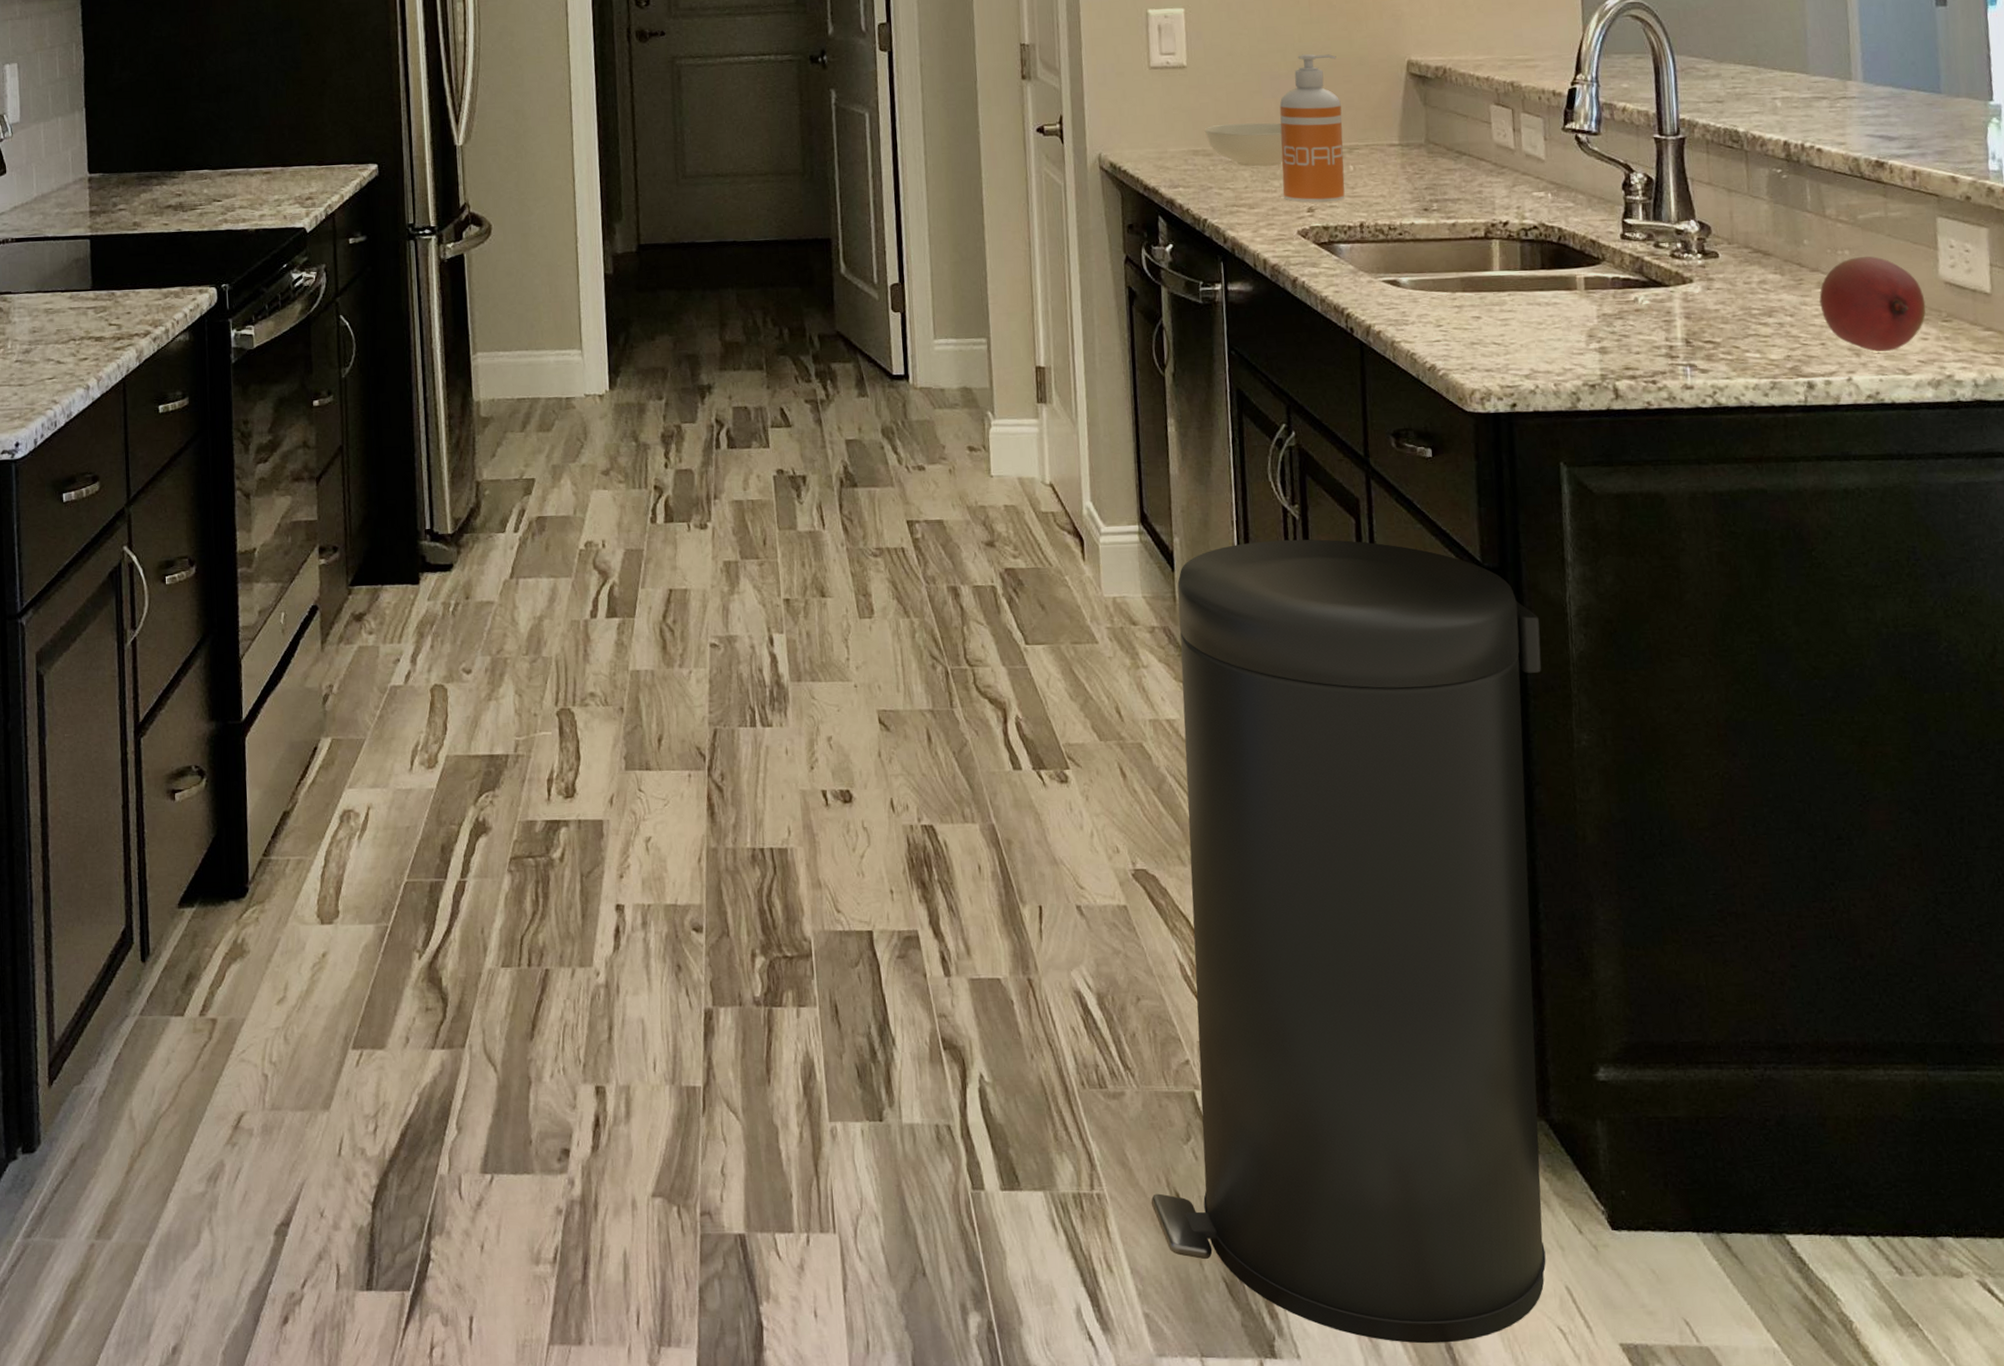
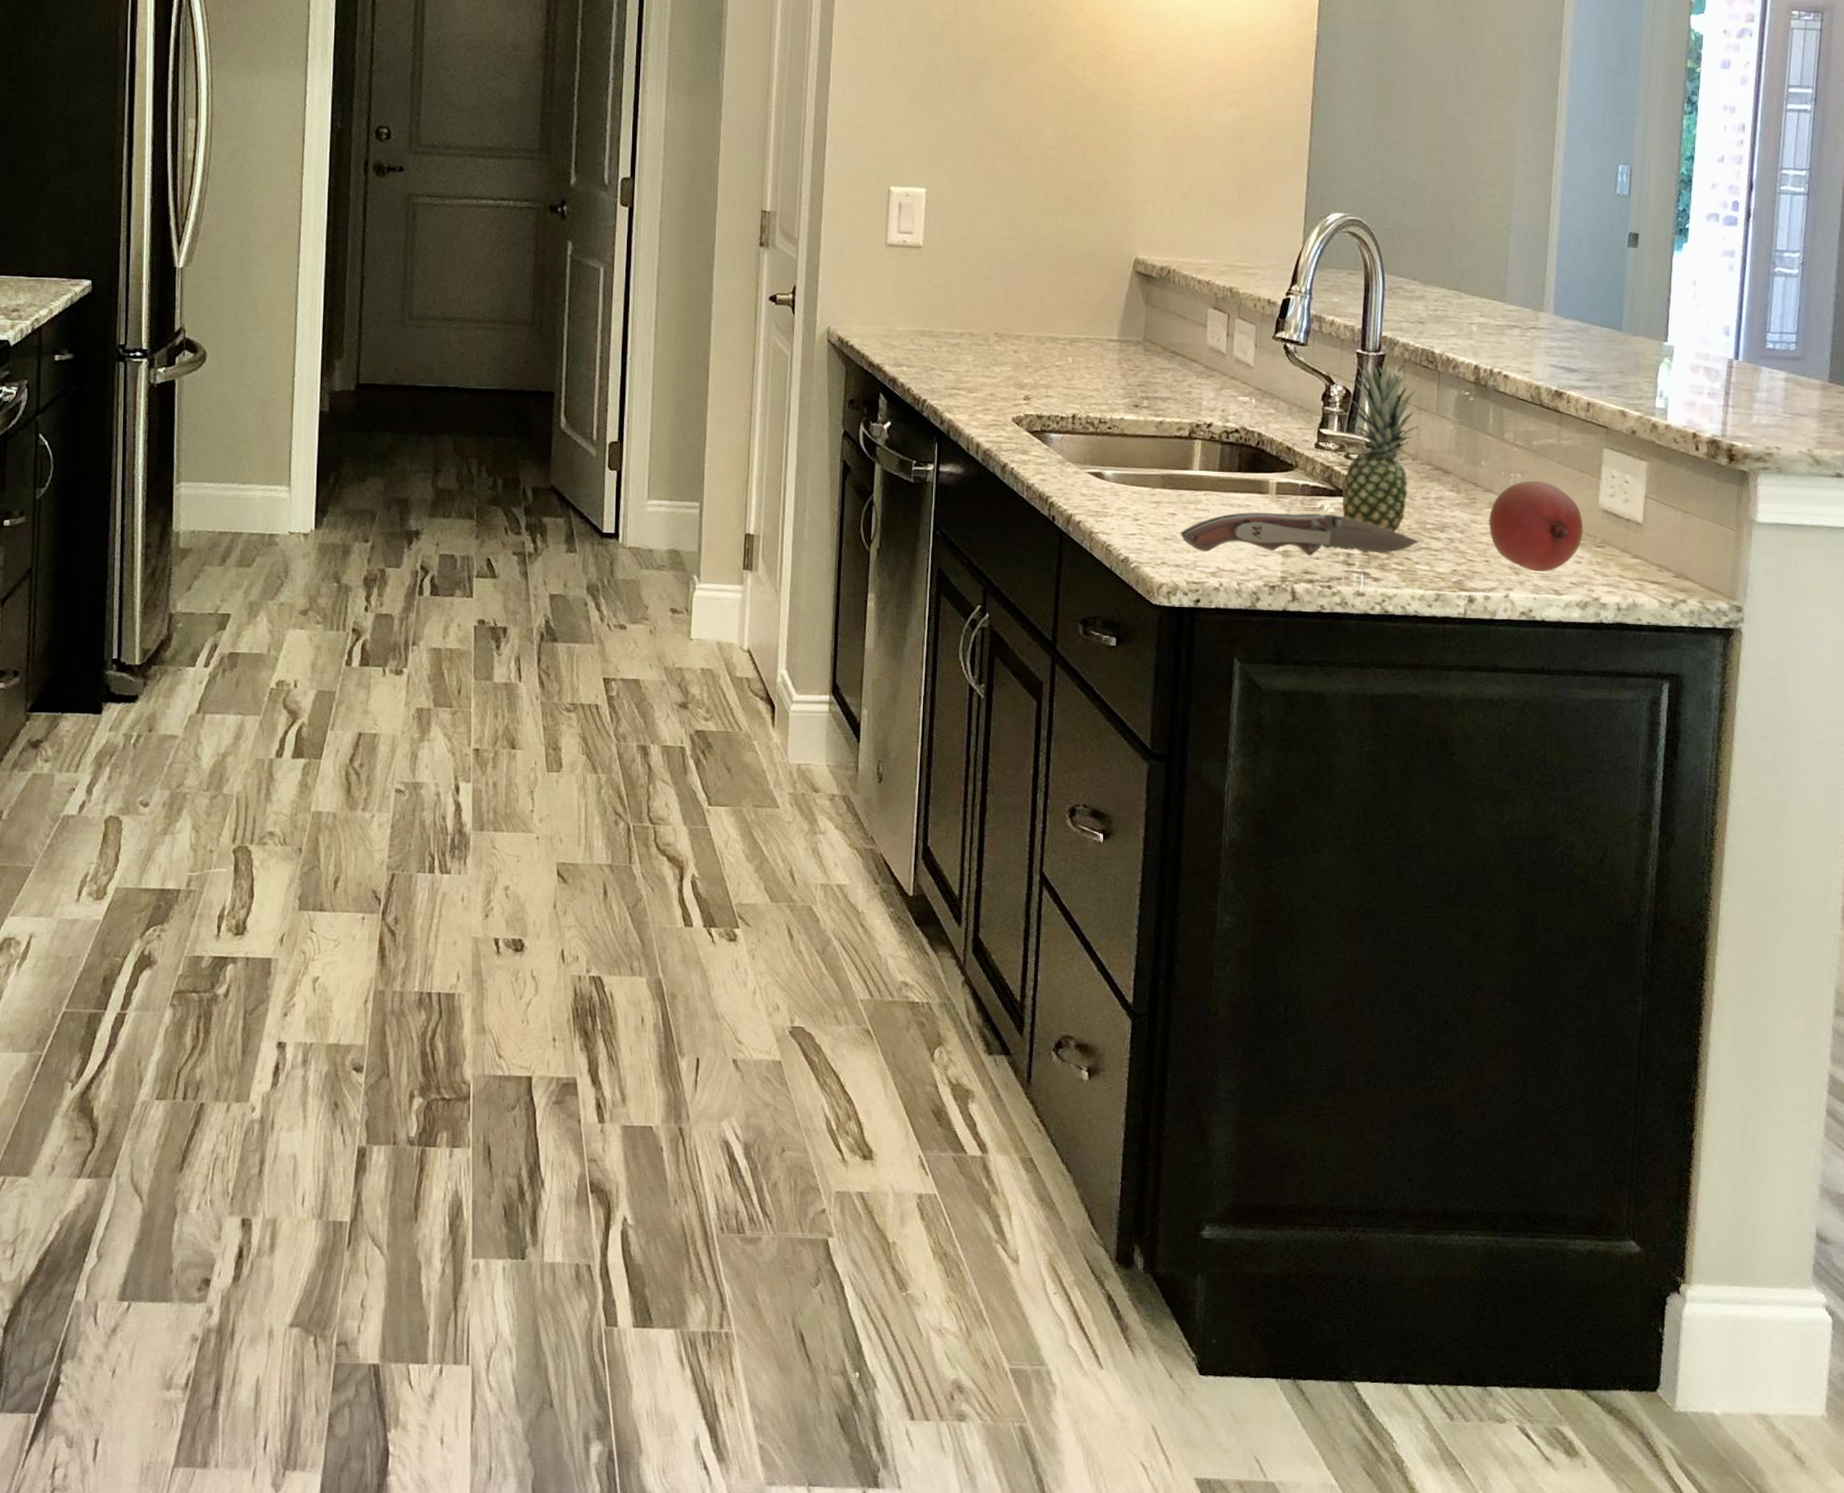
pedal bin: present [1151,539,1546,1344] -> none [776,717,1198,1476]
bowl: present [1204,122,1283,167] -> none [933,307,1008,352]
soap dispenser: present [1279,53,1345,204] -> none [1002,243,1068,393]
knife: none [1487,306,1746,354] -> present [1180,512,1419,556]
fruit: none [1650,143,1731,321] -> present [1341,360,1419,532]

